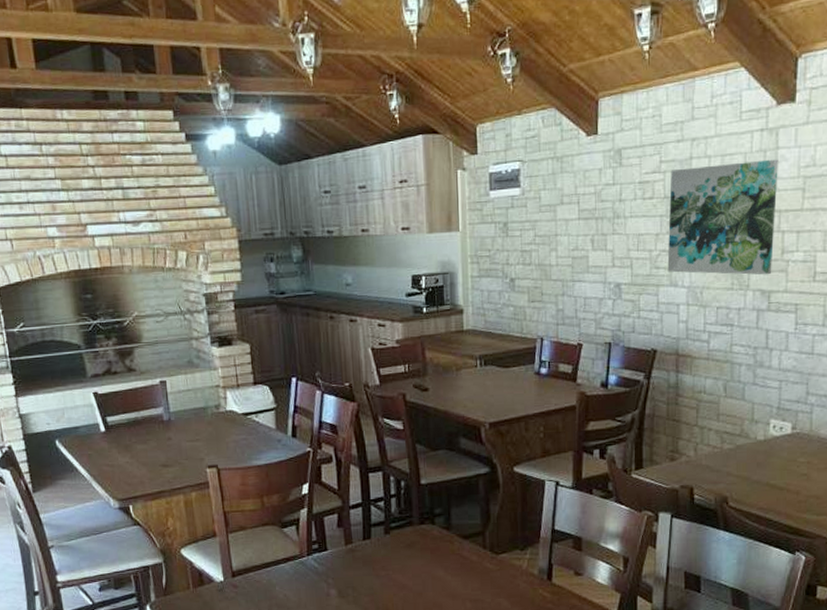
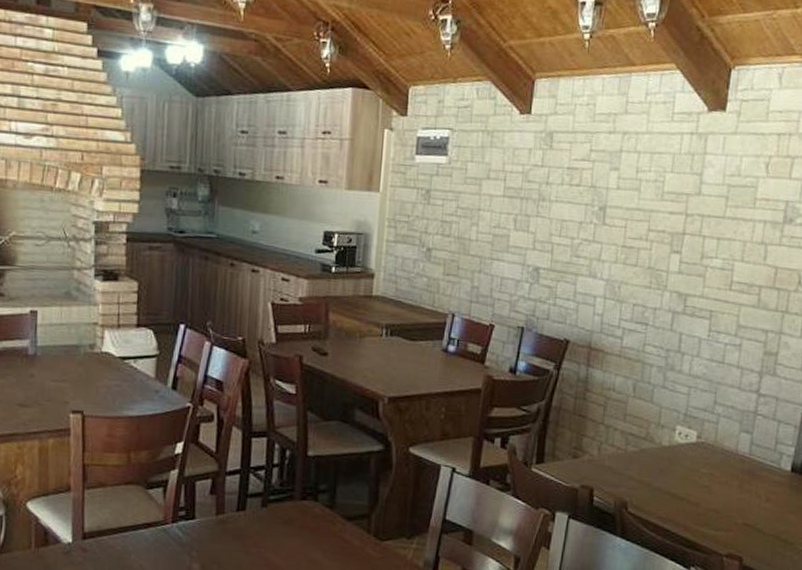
wall art: present [667,159,778,275] -> none [587,160,705,278]

